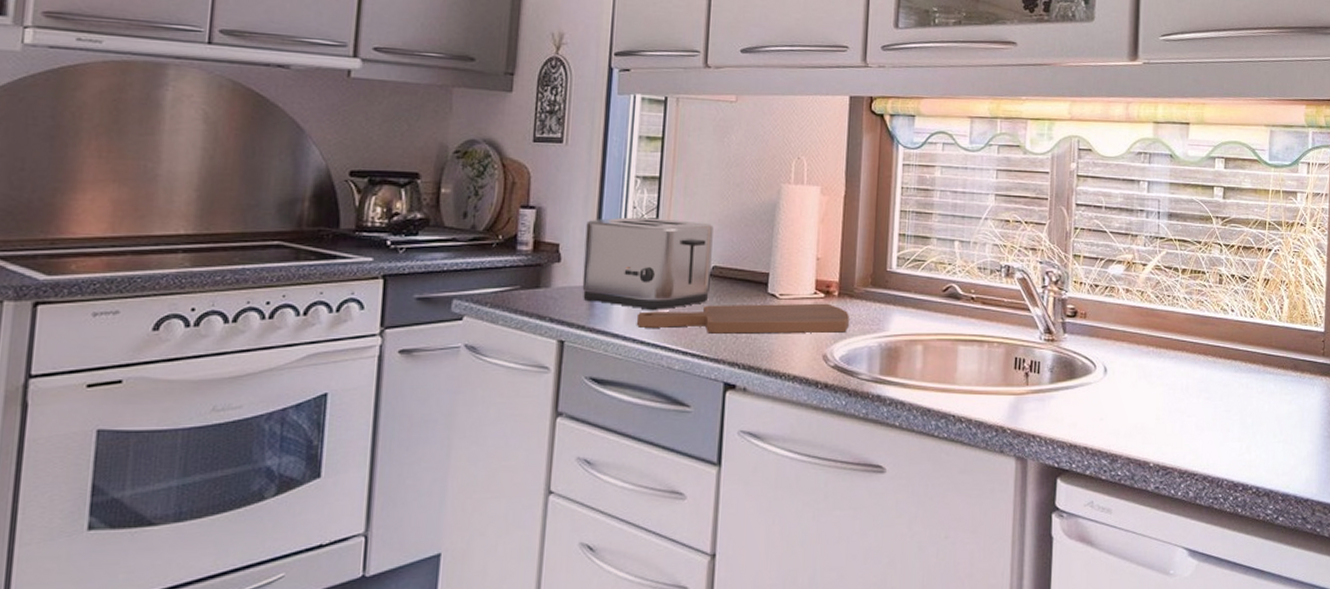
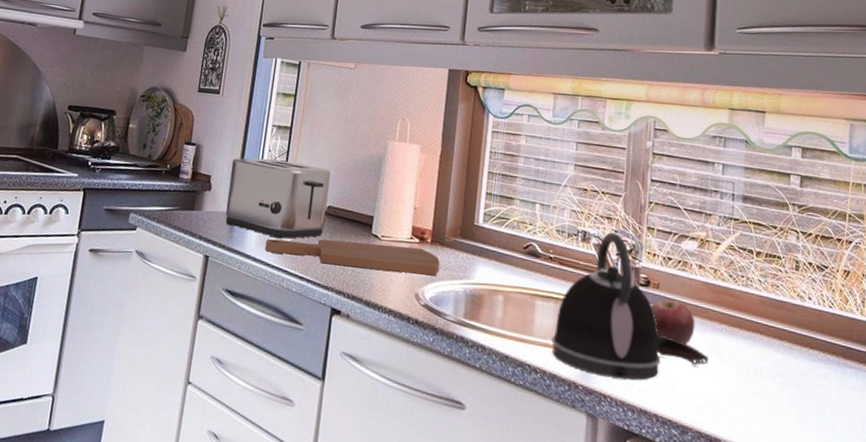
kettle: none [976,264,1090,416] -> present [552,232,661,380]
fruit: none [1078,328,1123,372] -> present [651,299,695,344]
knife: none [1085,365,1136,393] -> present [656,334,708,366]

